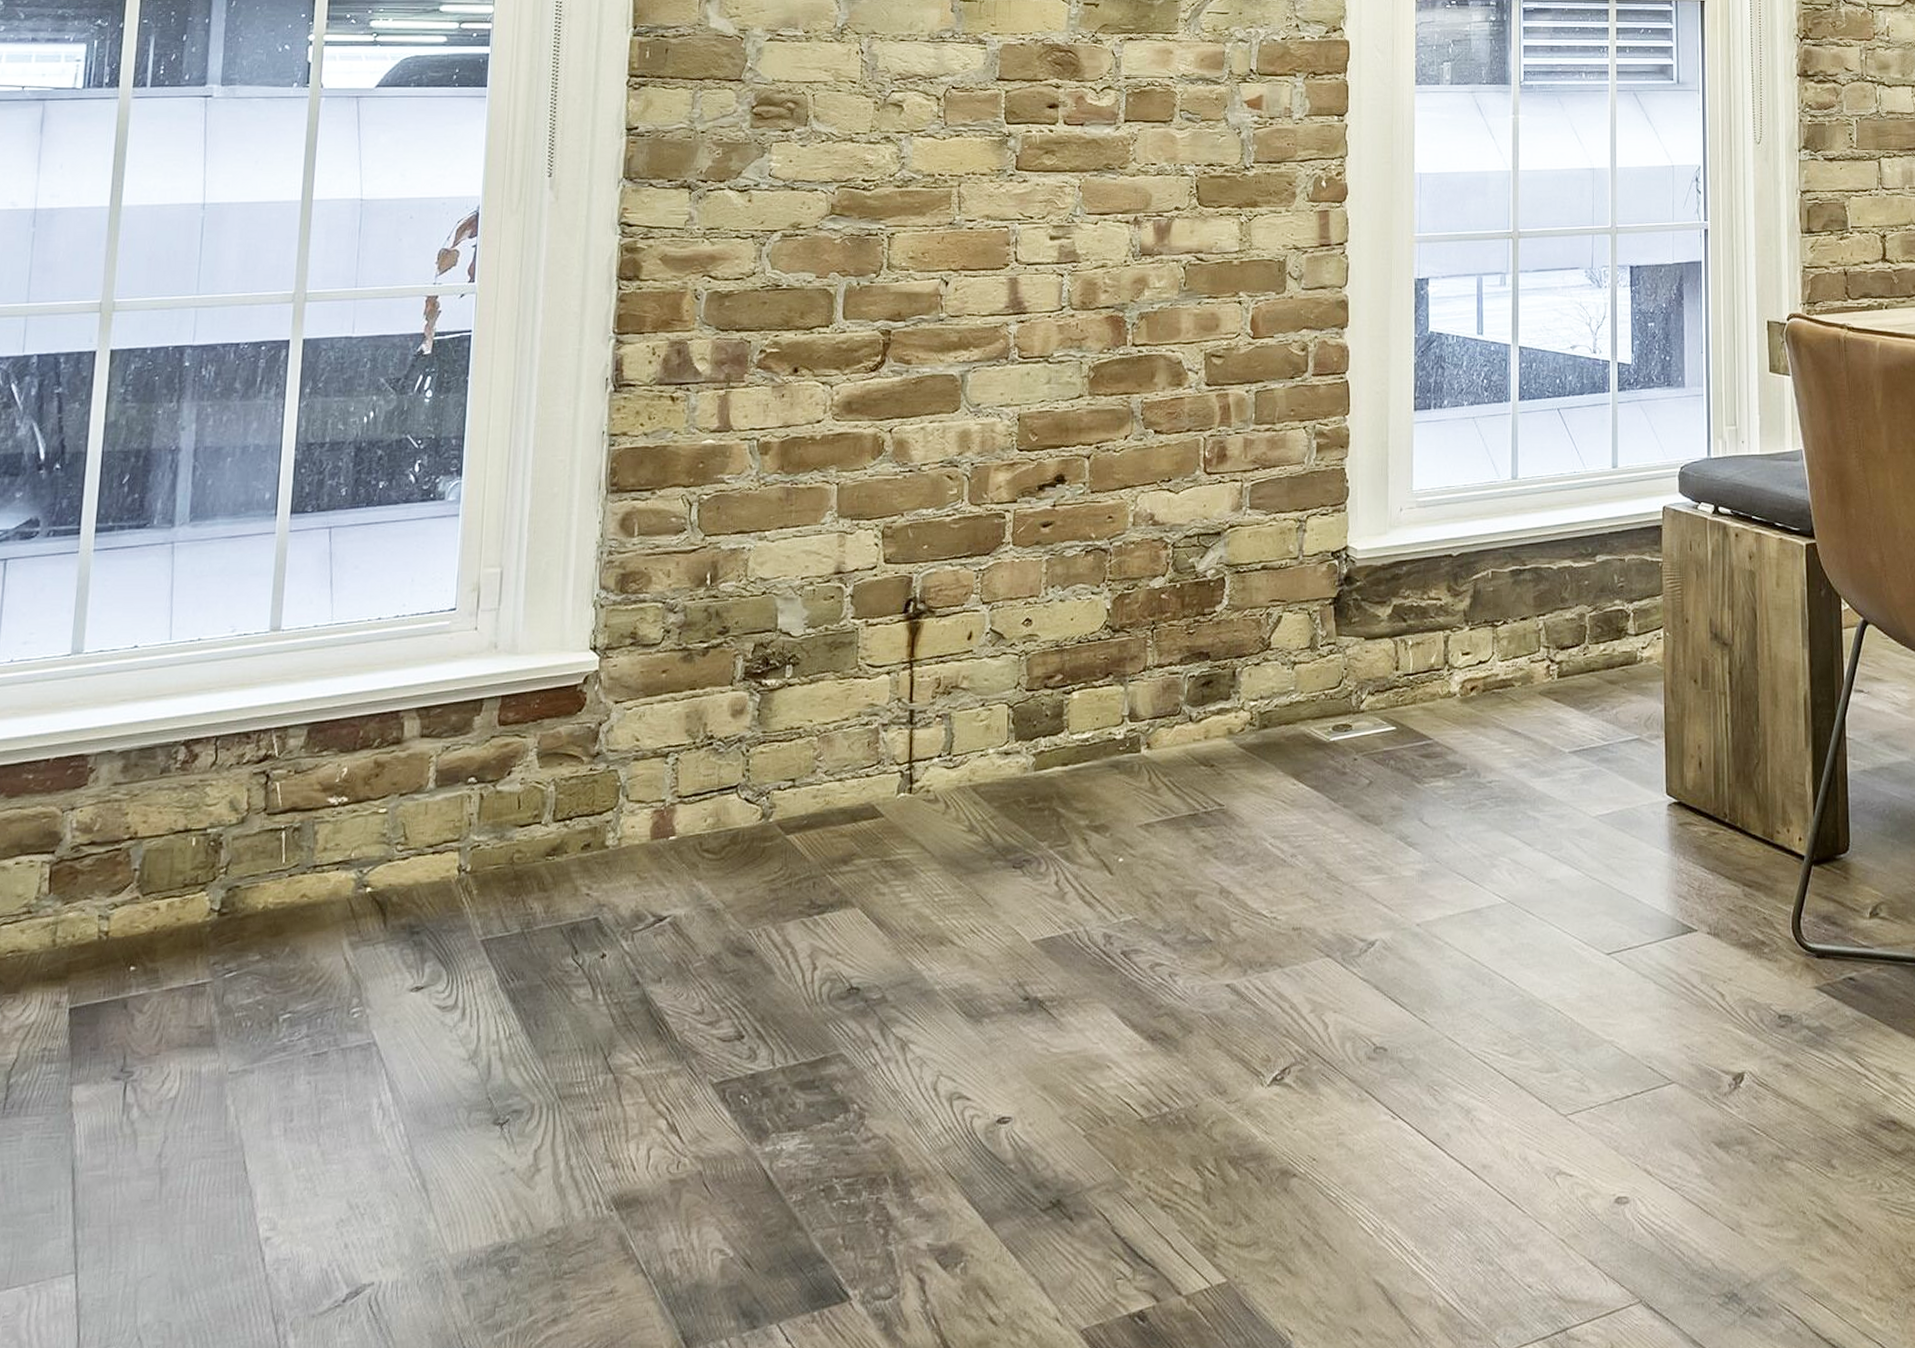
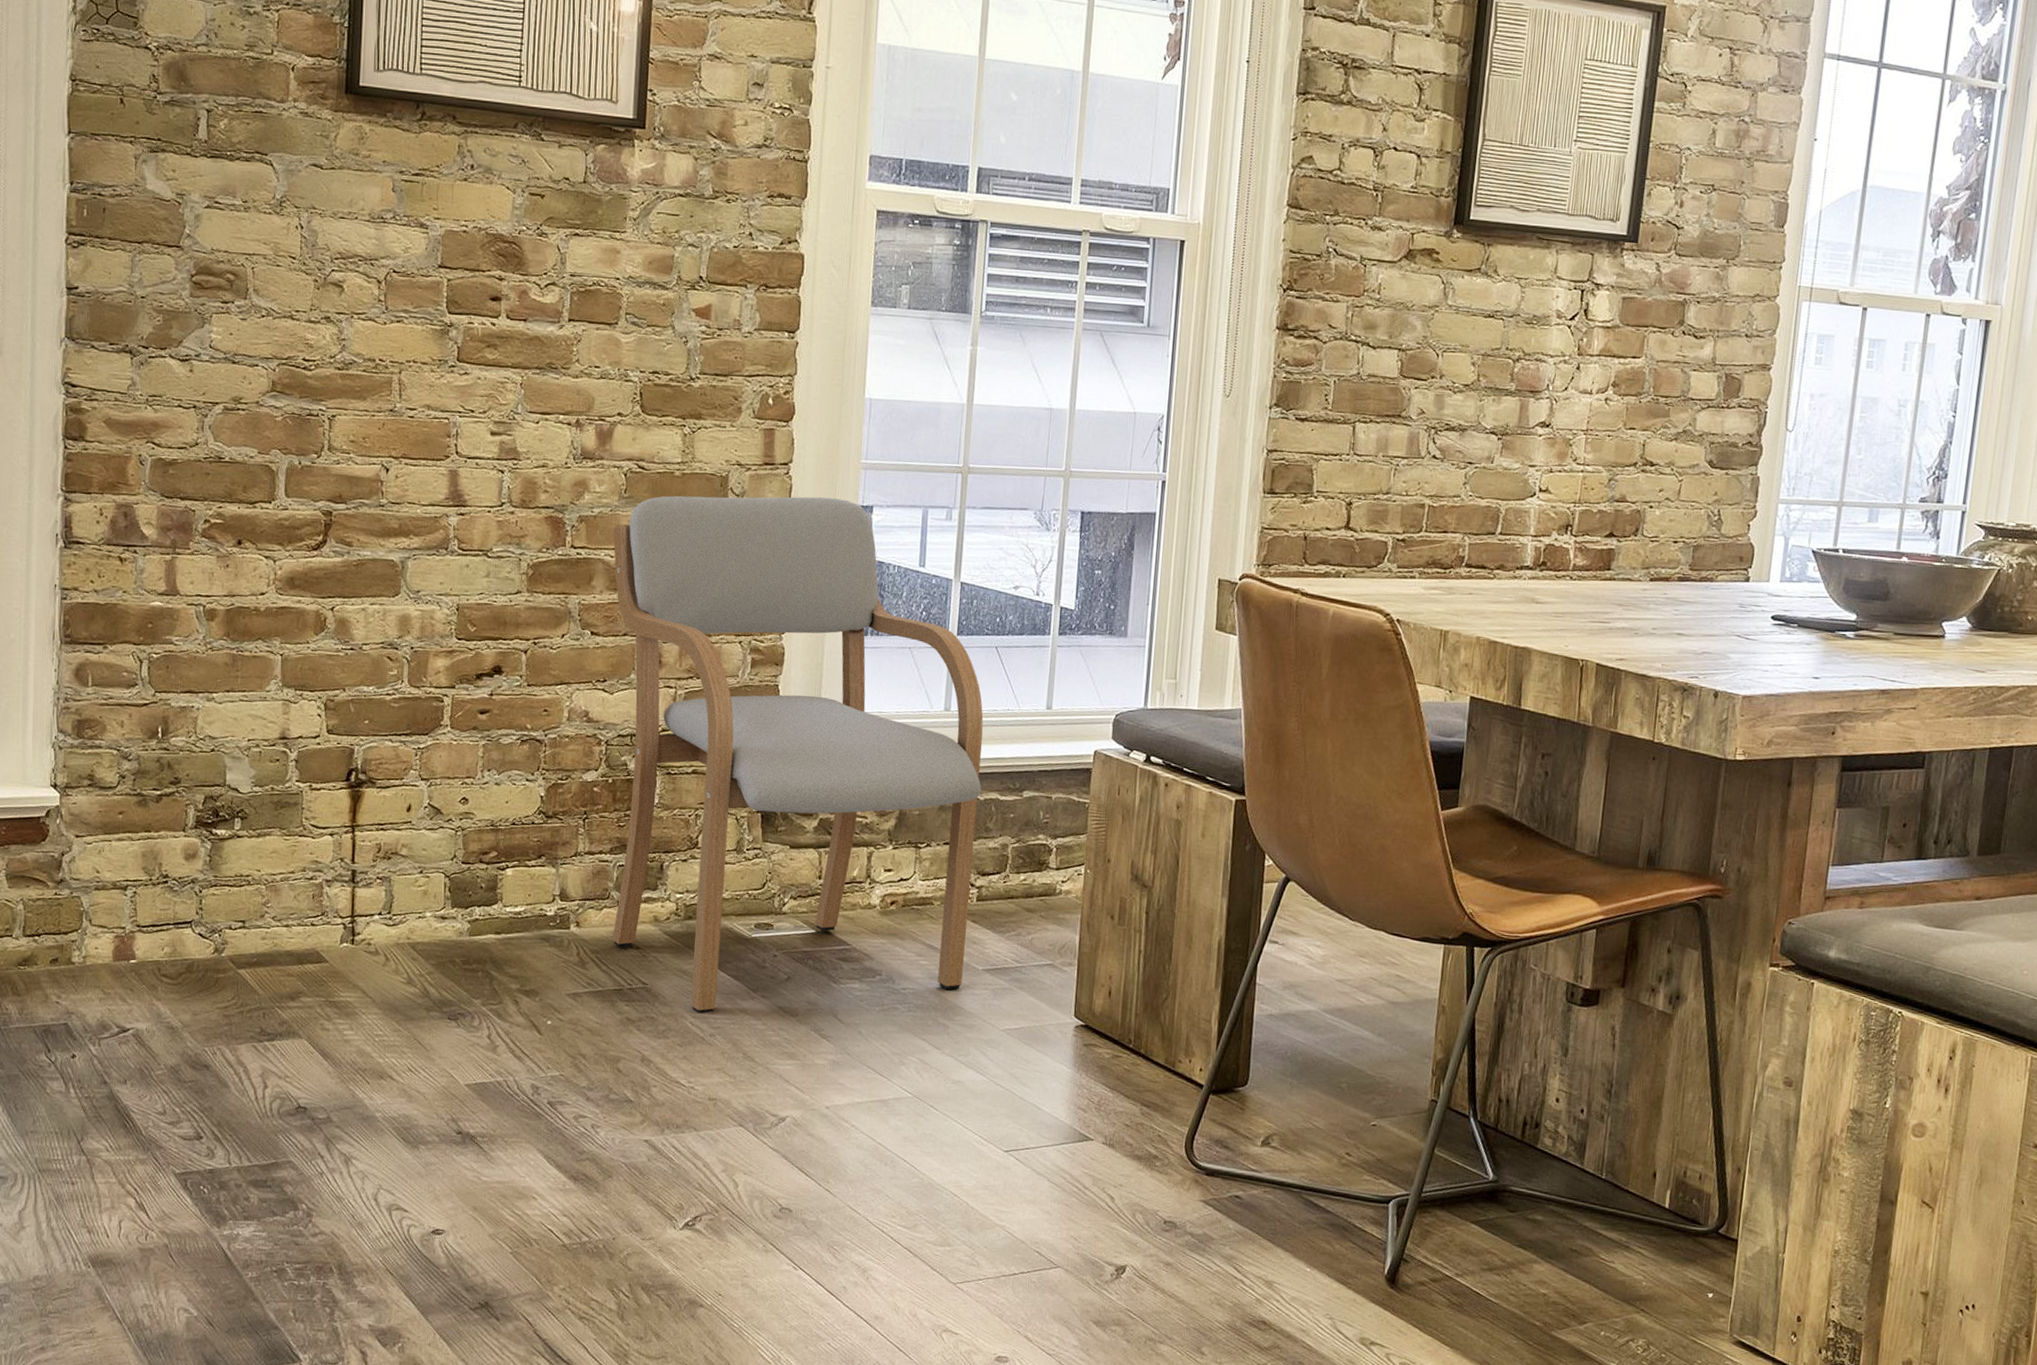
armchair: none [1174,274,1554,832] -> present [612,495,984,1014]

